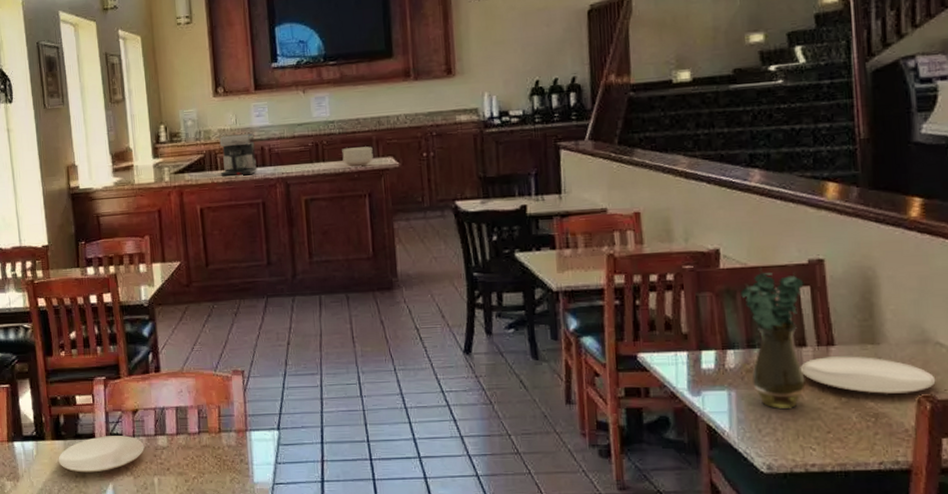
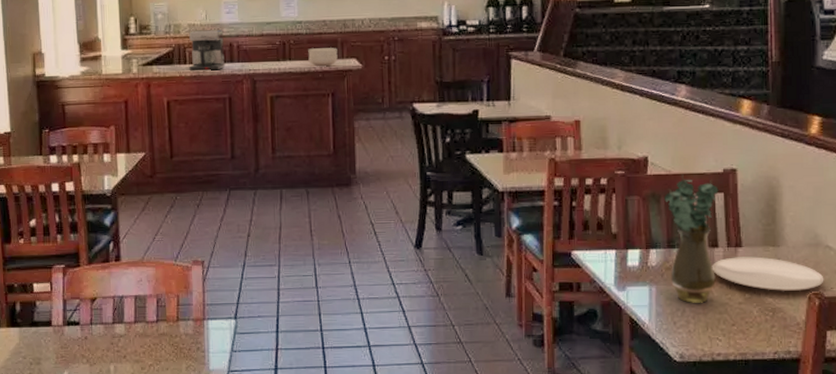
plate: present [58,436,144,473] -> none [13,323,102,360]

